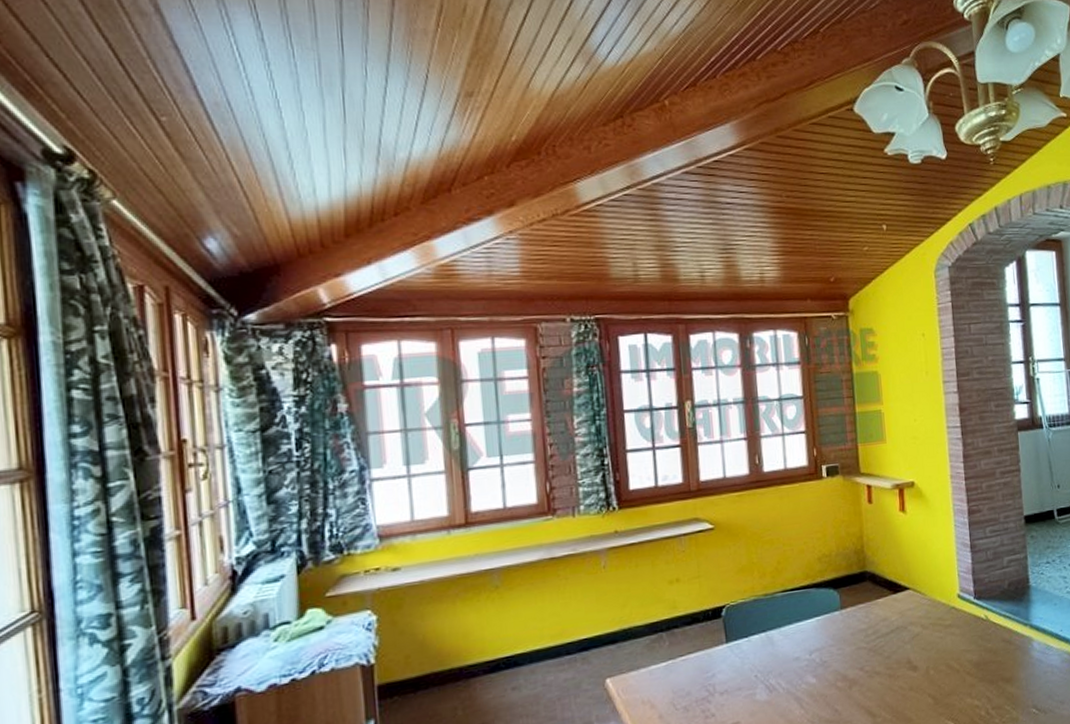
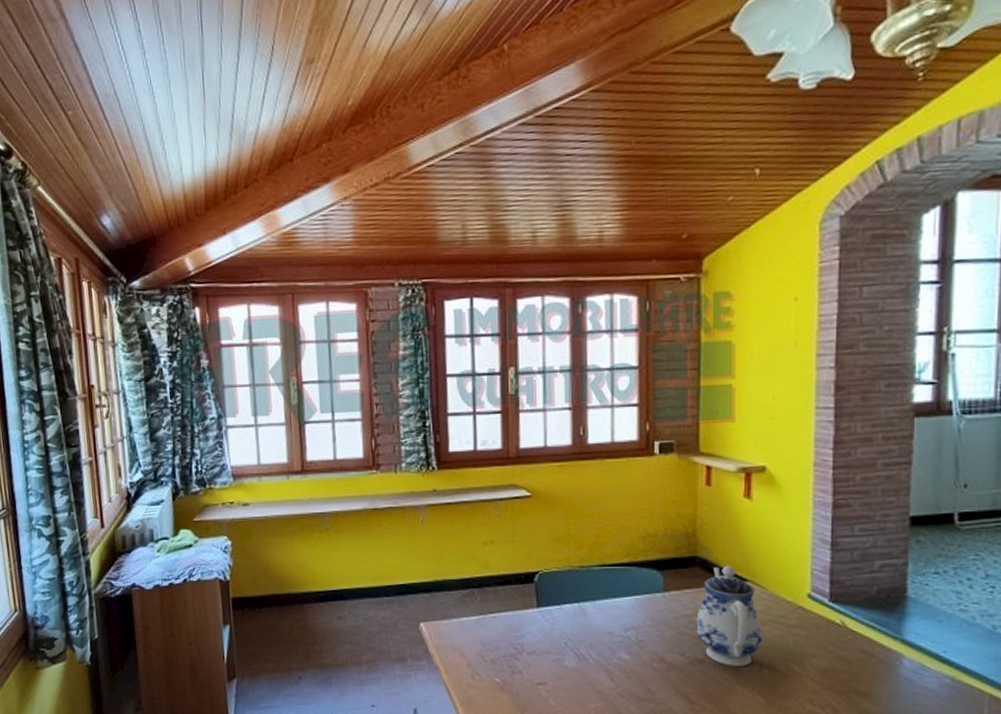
teapot: none [870,576,927,674] -> present [696,565,764,666]

